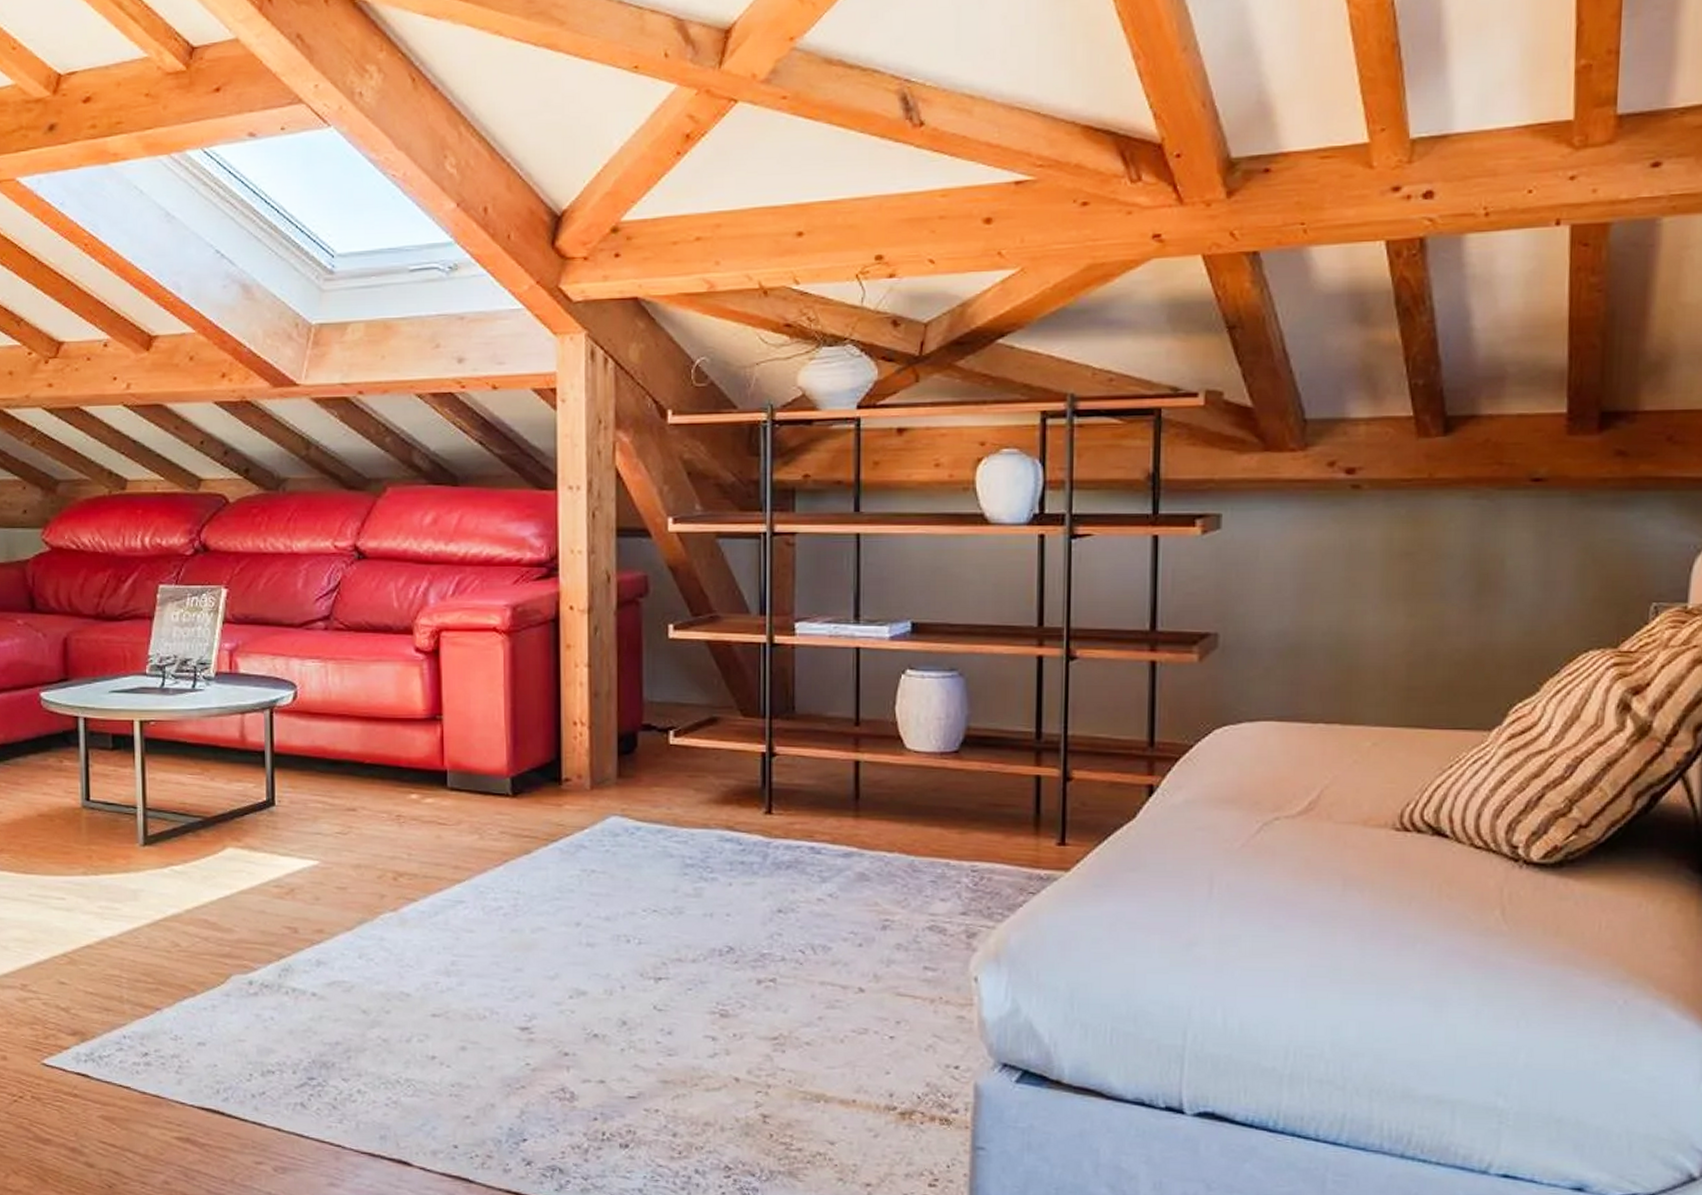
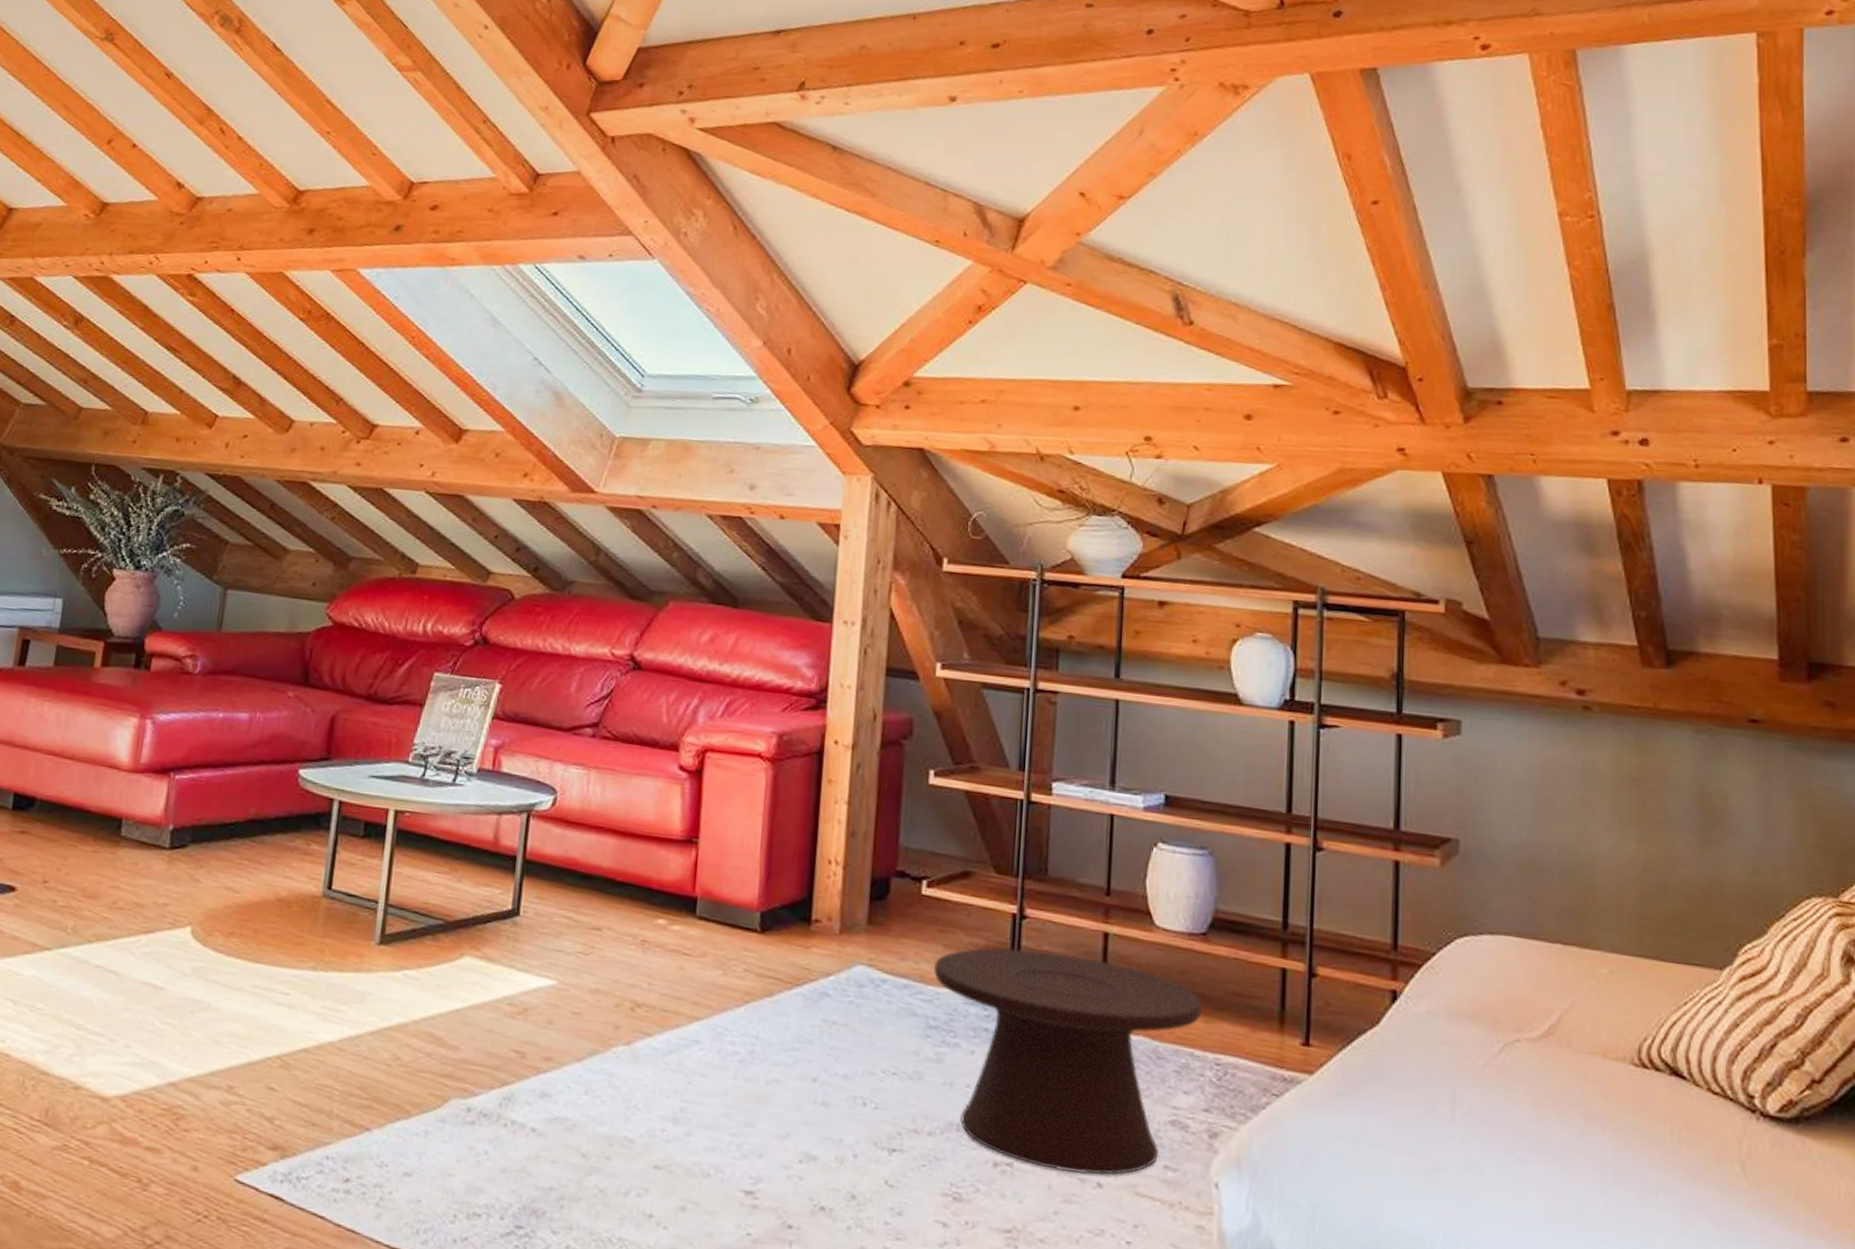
side table: none [687,785,956,982] -> present [934,948,1202,1176]

